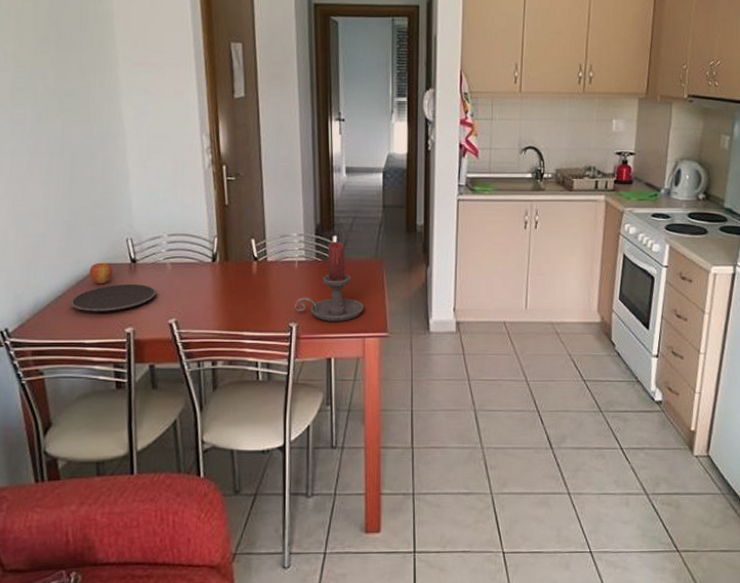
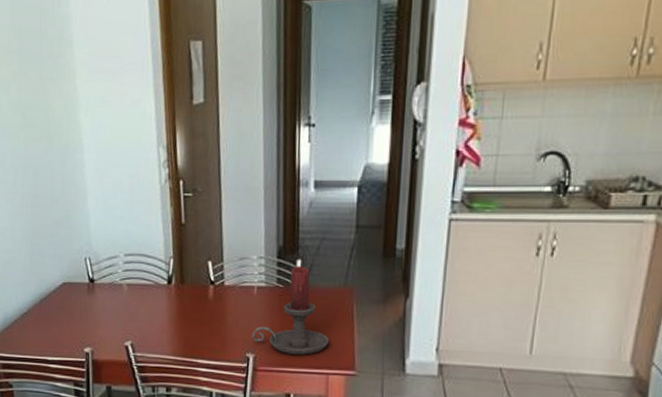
plate: present [71,283,157,312] -> none [35,303,114,331]
apple: present [89,262,114,285] -> none [51,281,73,303]

